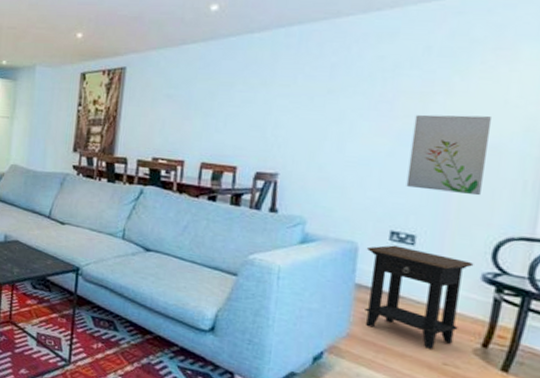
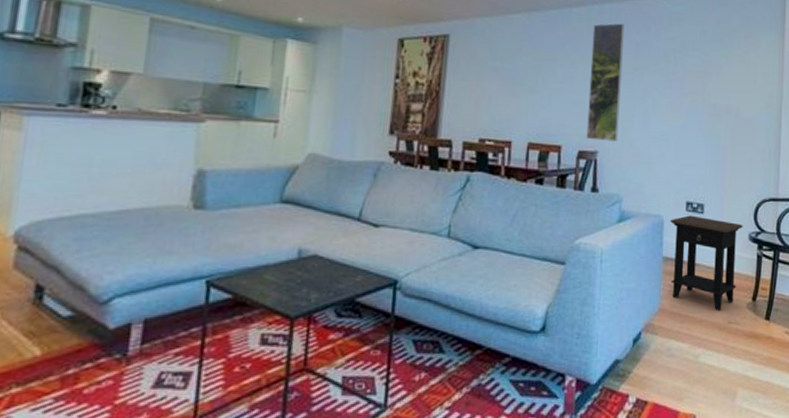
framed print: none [265,45,317,165] -> present [586,23,625,142]
wall art: present [406,114,493,196] -> none [695,92,748,164]

